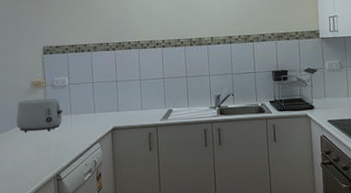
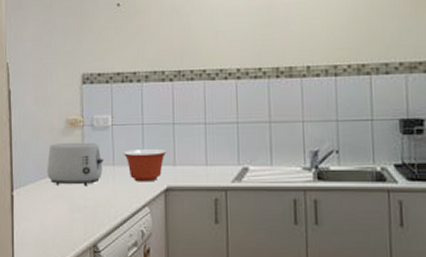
mixing bowl: none [78,100,112,125] -> present [123,148,167,182]

